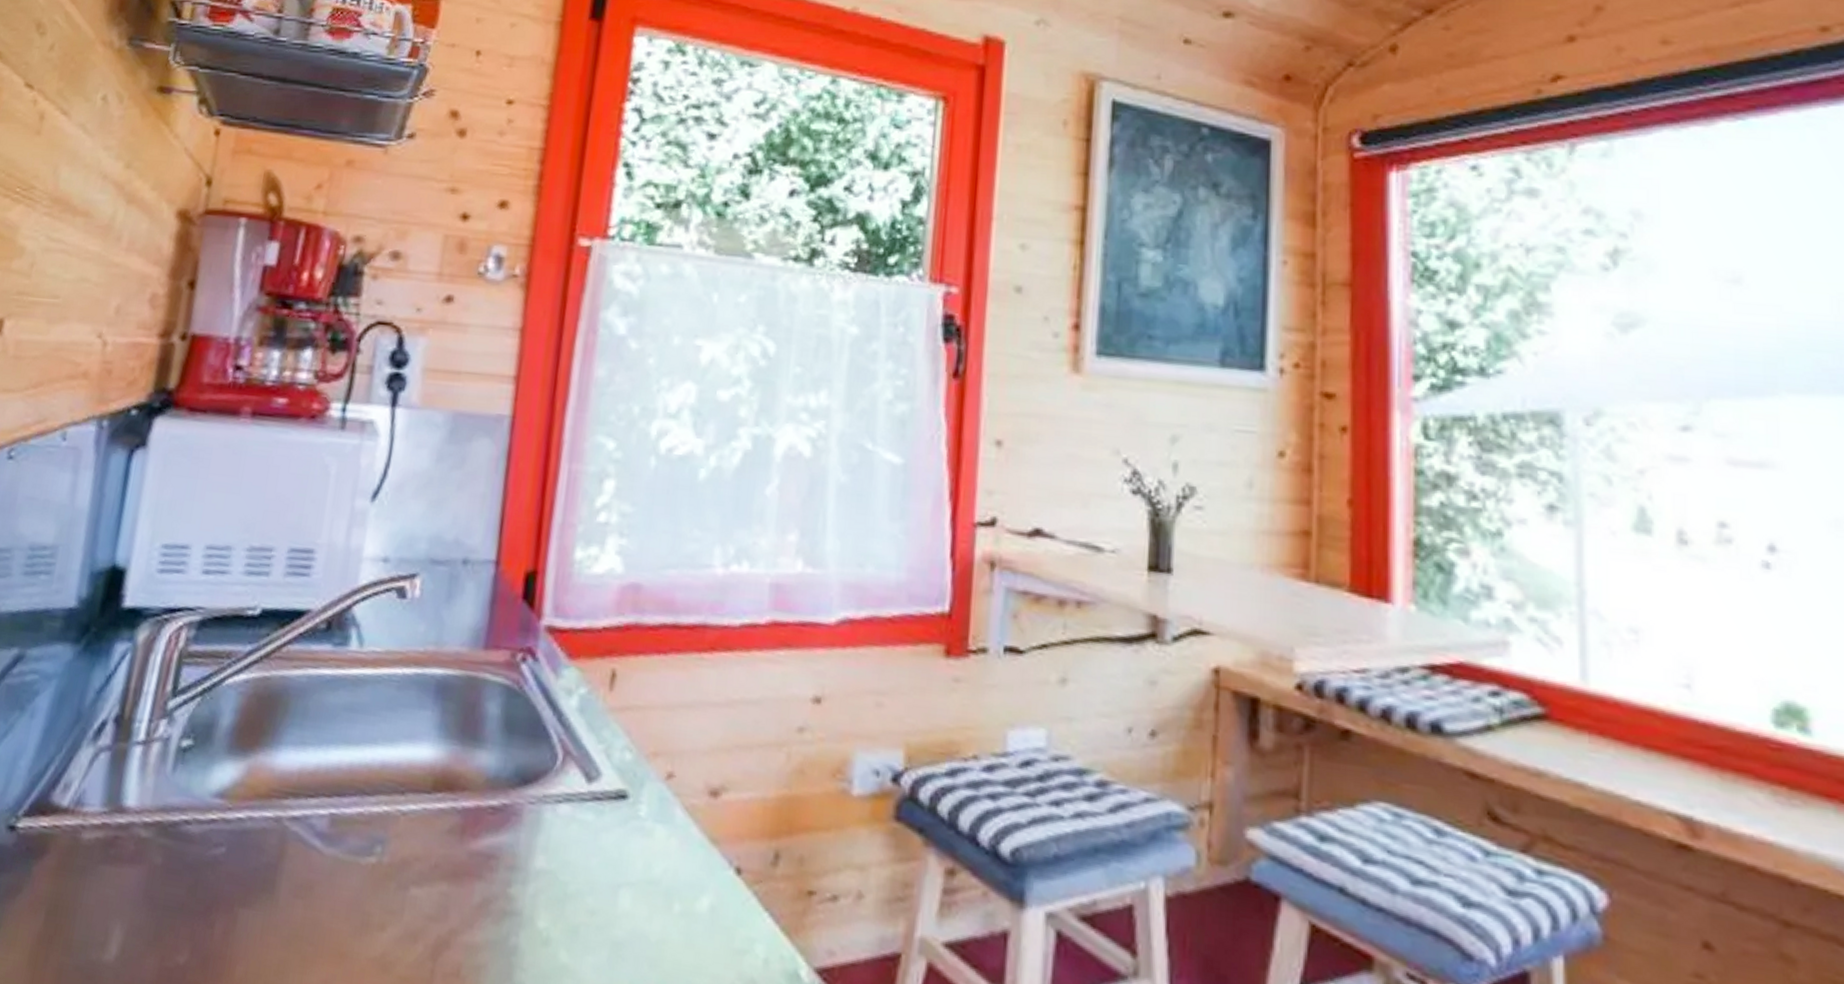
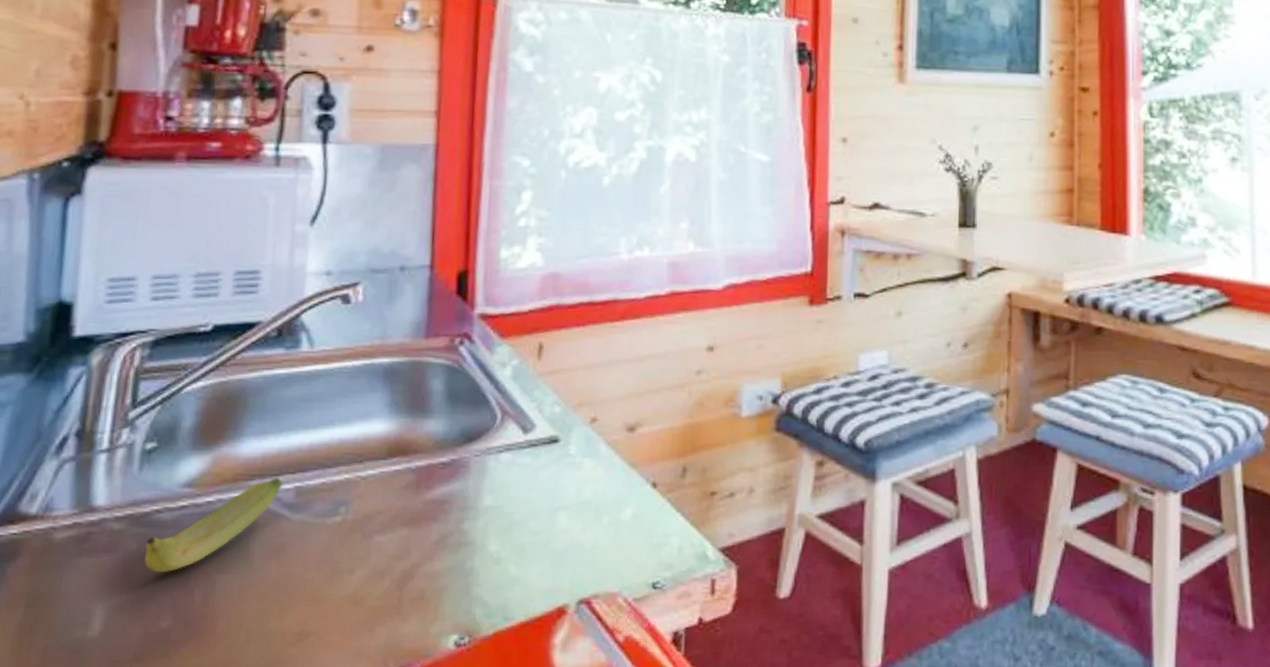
banana: none [167,798,317,897] -> present [144,477,283,572]

